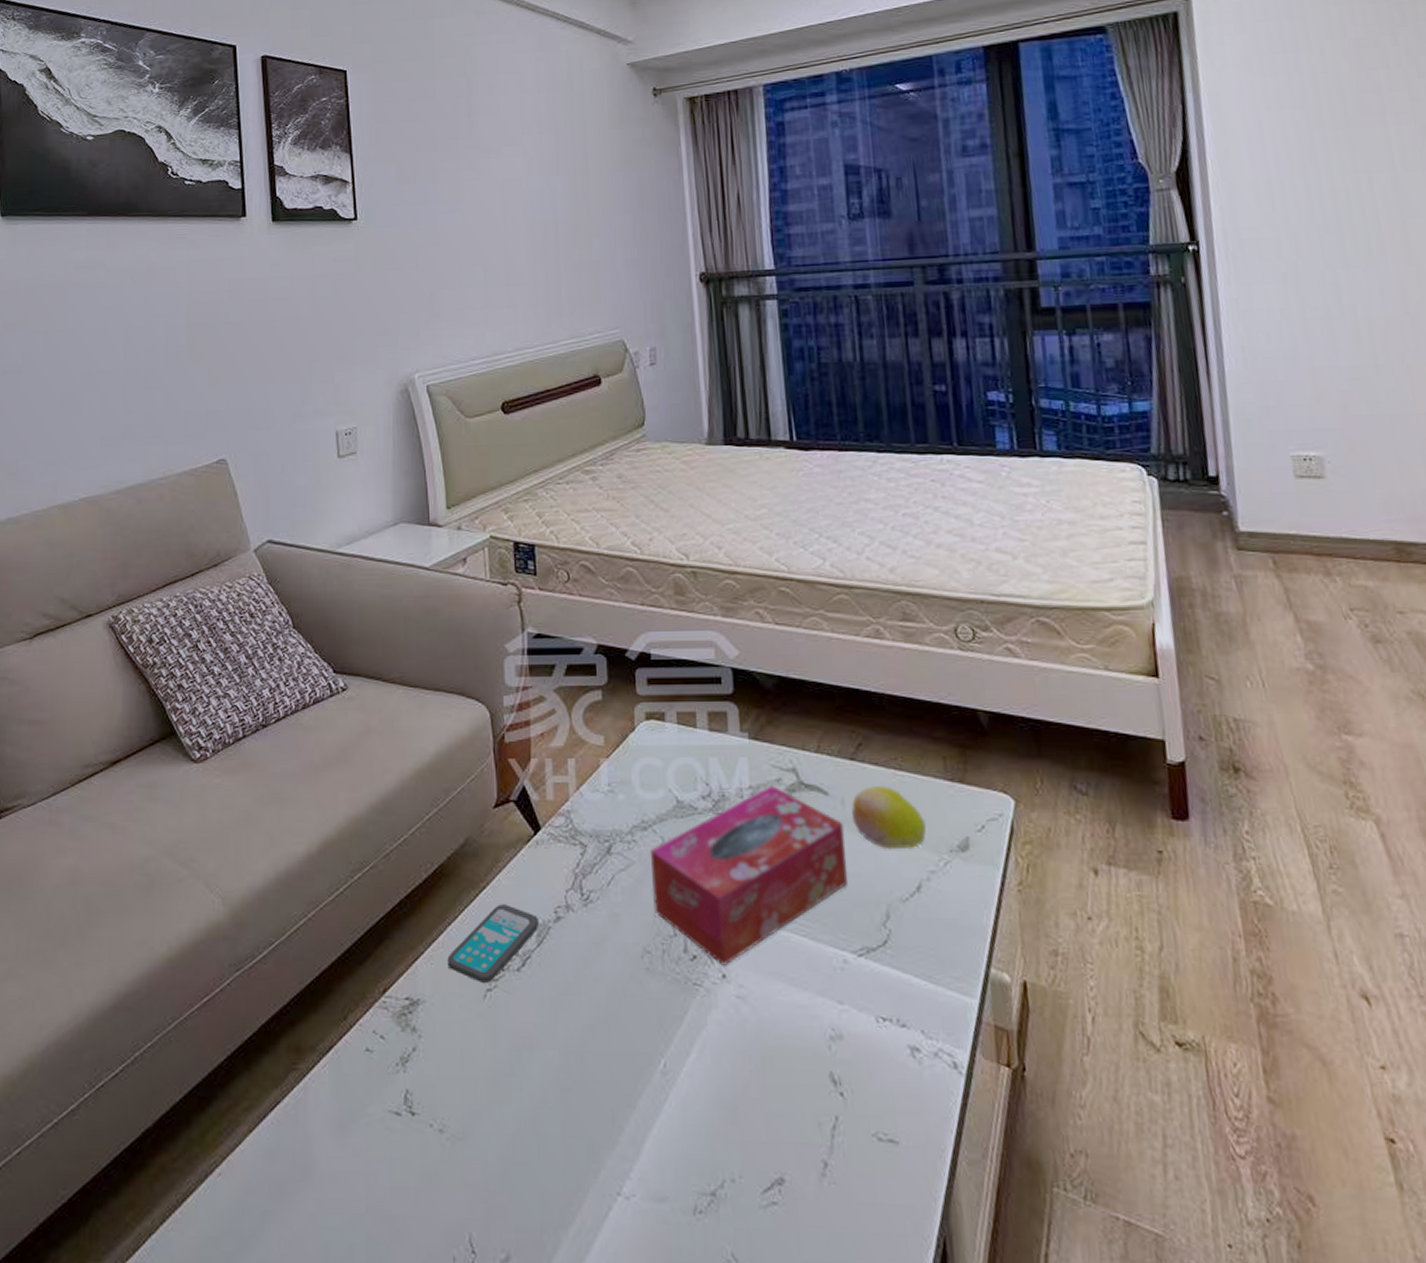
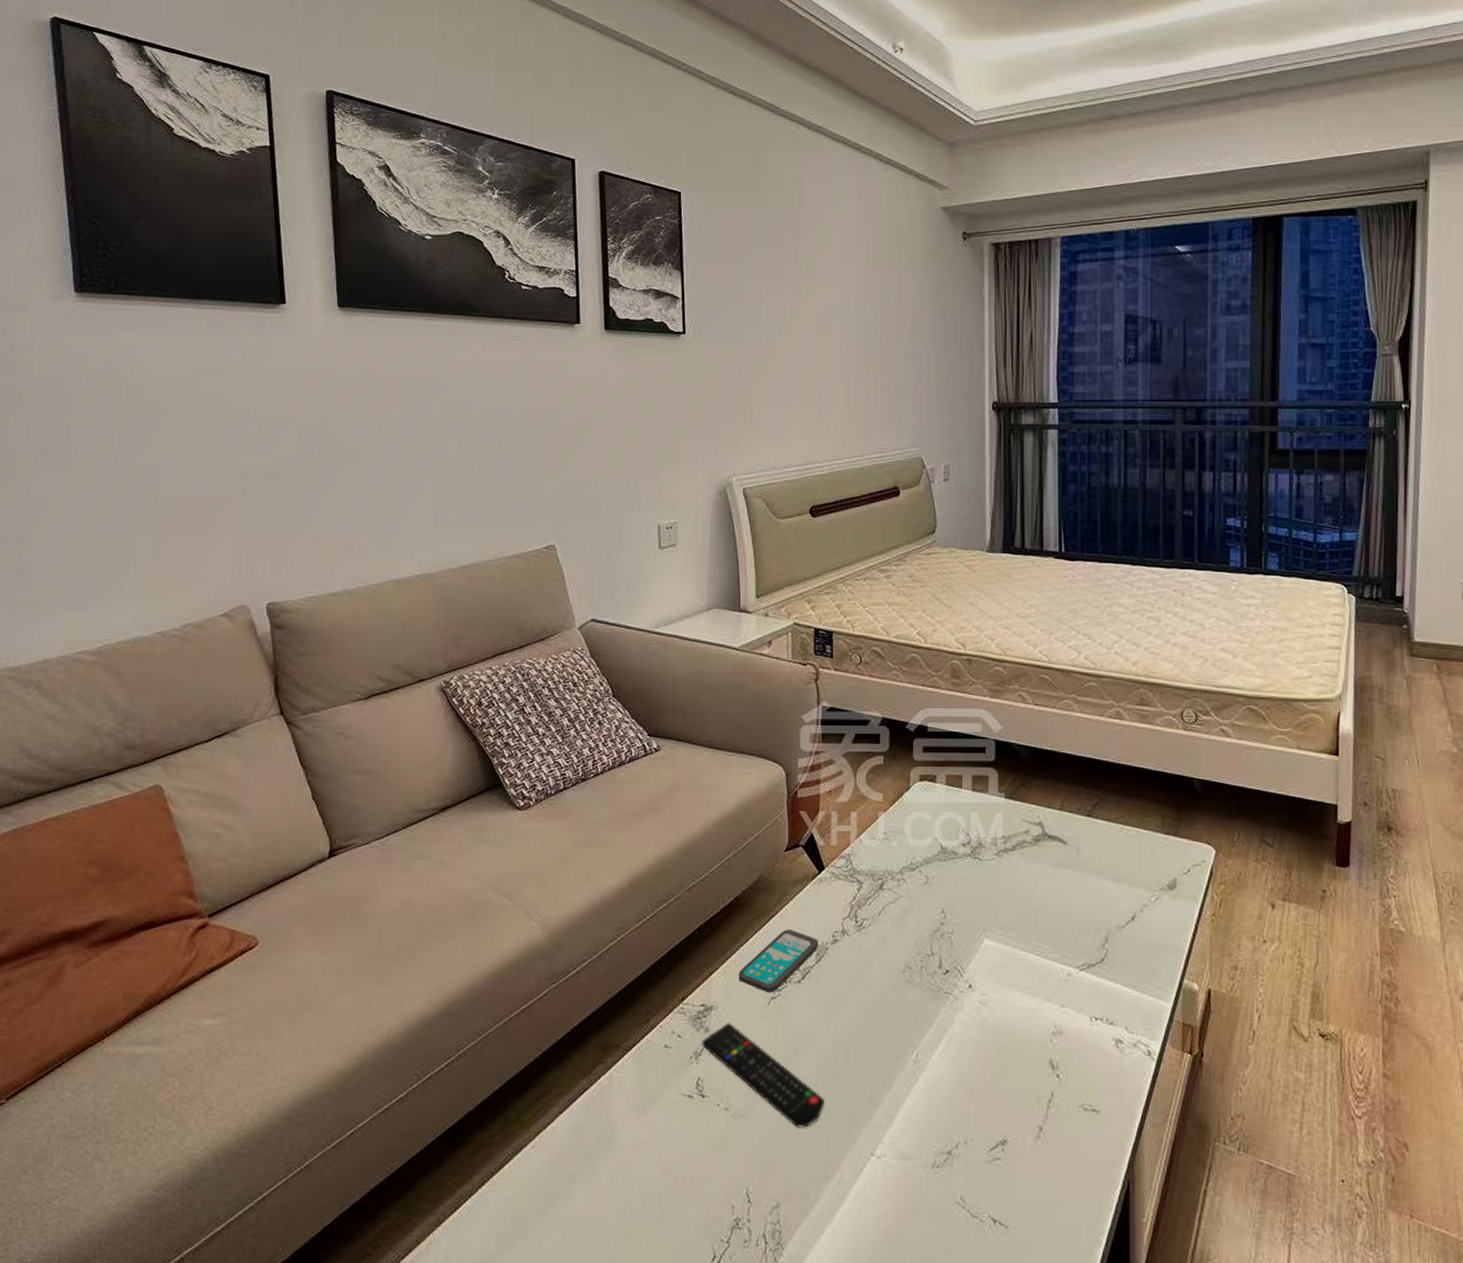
remote control: none [409,1021,557,1157] -> present [702,1023,824,1128]
tissue box: present [649,785,849,966] -> none [915,835,1077,978]
fruit: present [851,785,927,850] -> none [1084,836,1144,888]

